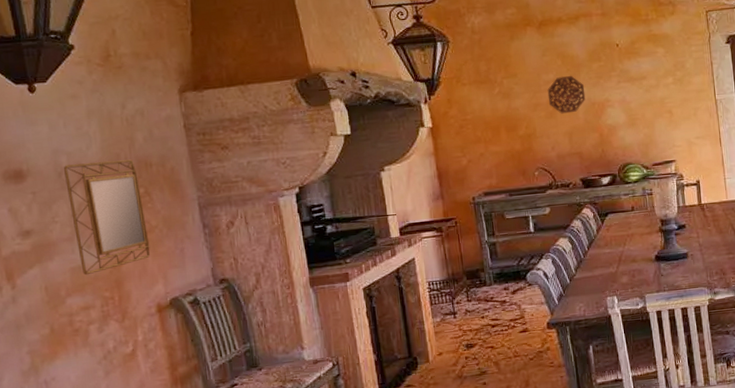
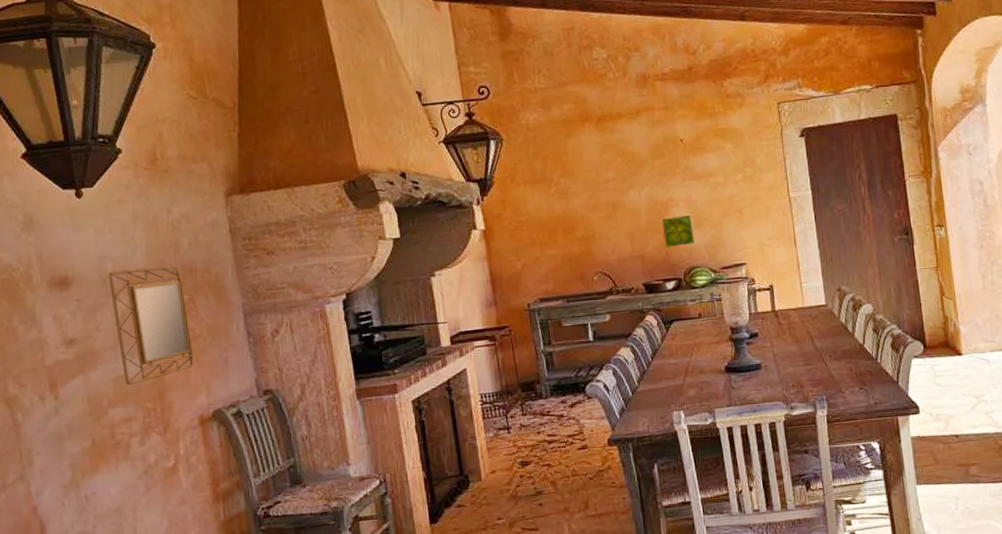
decorative platter: present [547,75,586,114] -> none [607,173,648,215]
decorative tile: none [599,115,628,146] -> present [662,215,695,249]

